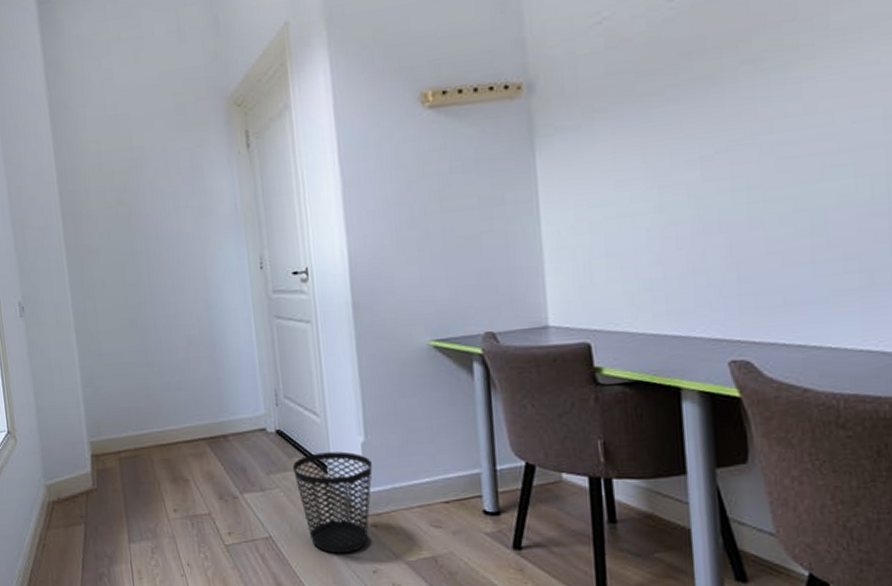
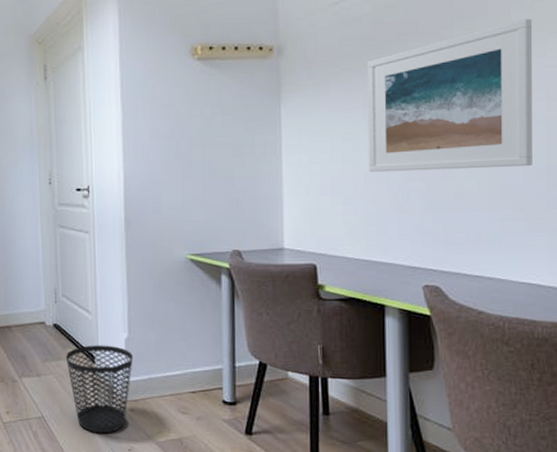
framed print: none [642,17,867,228] -> present [367,18,532,173]

